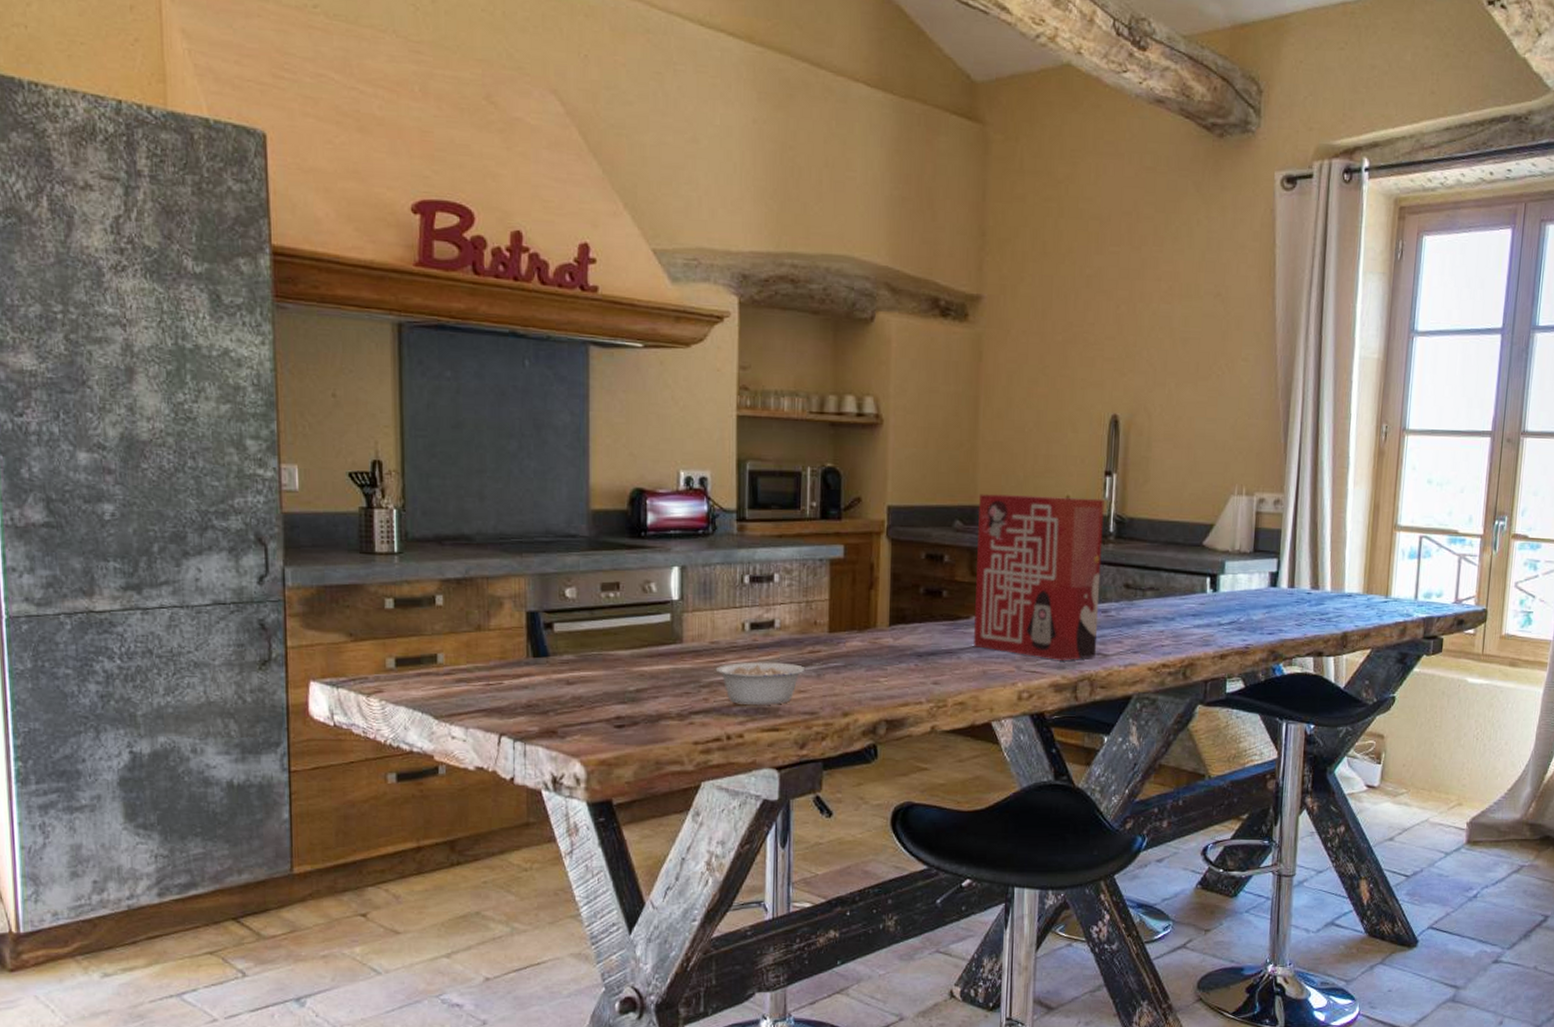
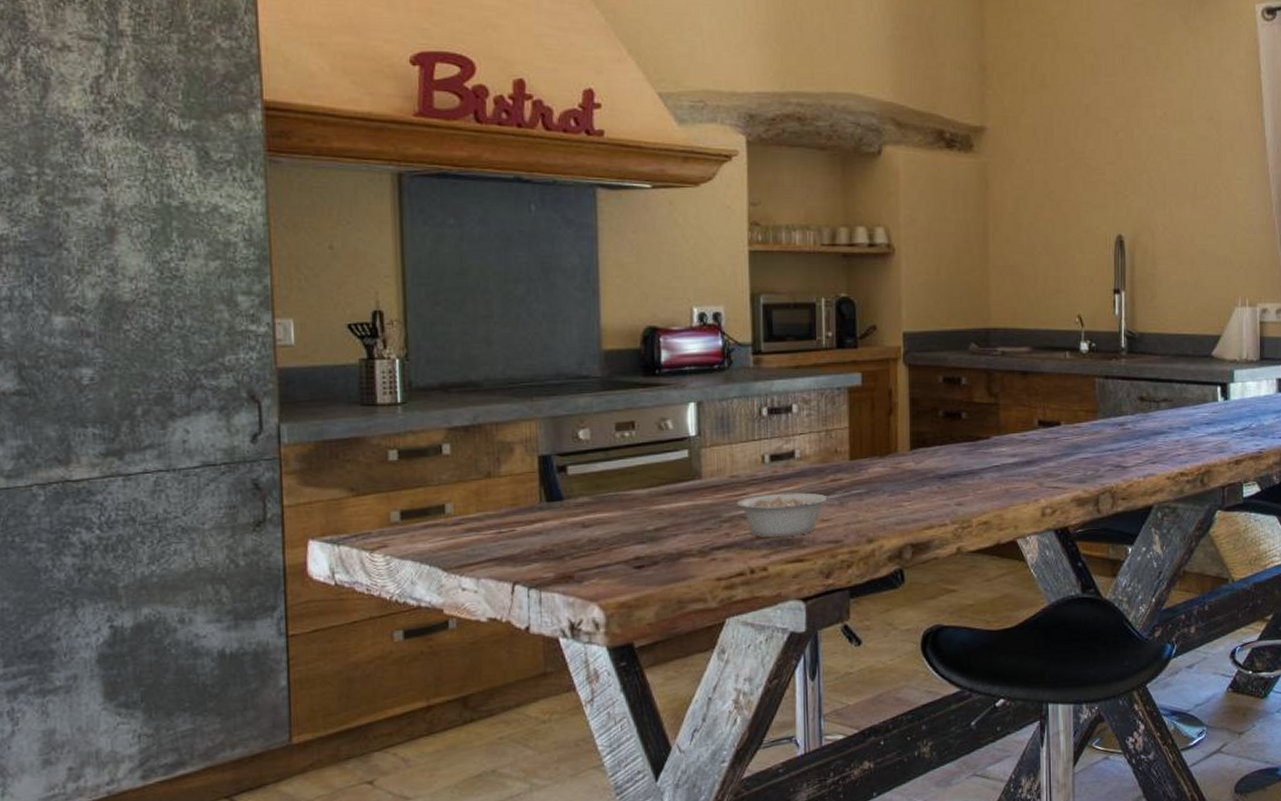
cereal box: present [974,494,1104,660] -> none [992,315,1116,475]

